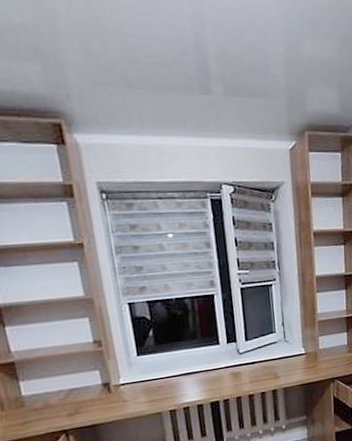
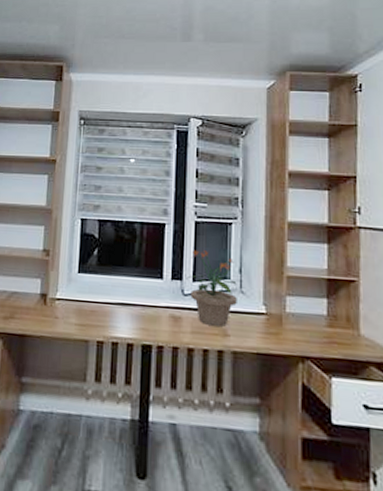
potted plant: none [238,312,283,374] -> present [185,250,237,326]

